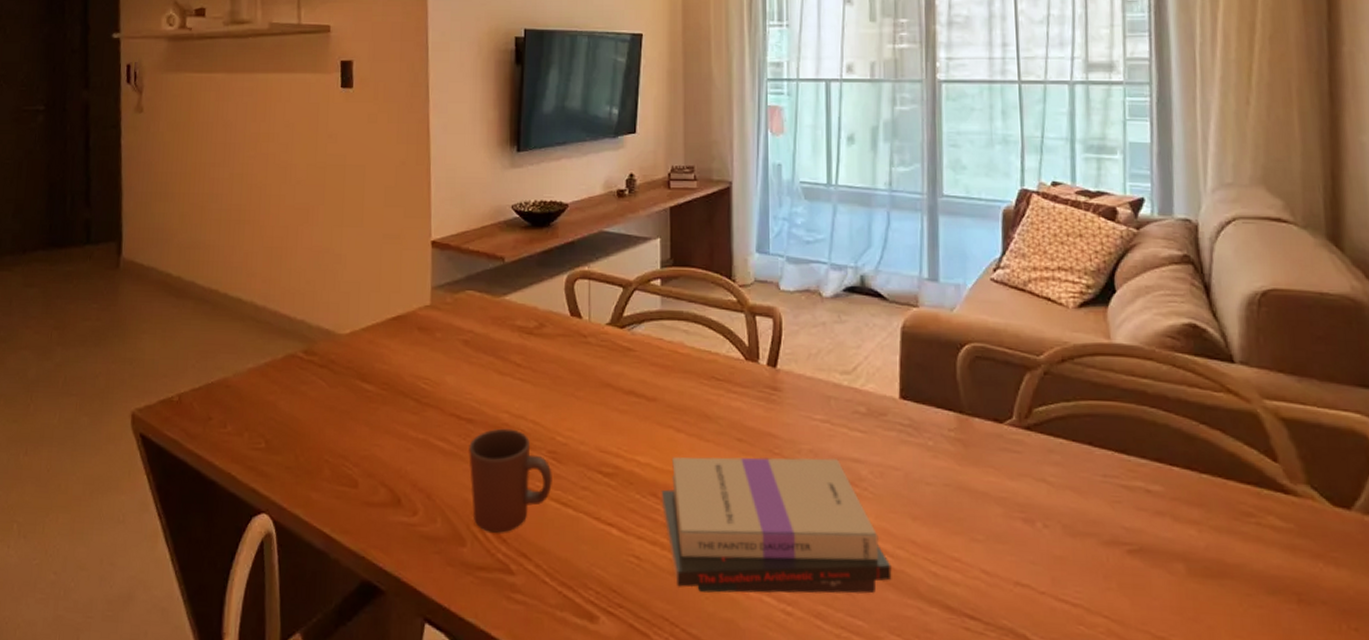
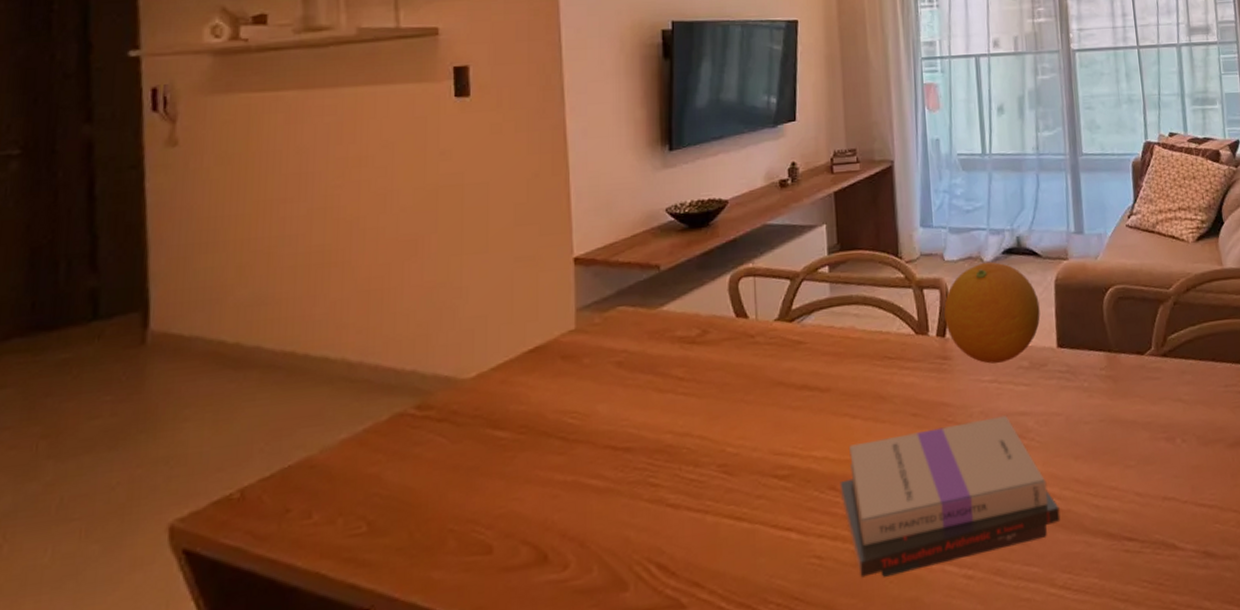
mug: present [469,428,552,533] -> none [628,449,724,568]
fruit: none [777,297,882,404] -> present [944,261,1041,364]

